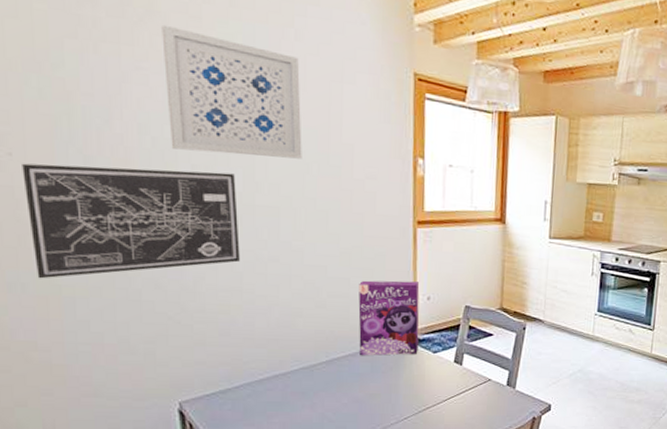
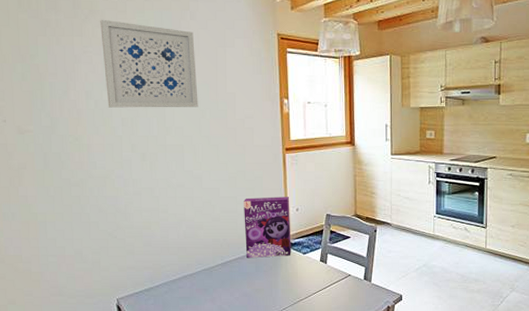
wall art: present [22,163,240,279] -> none [12,122,157,209]

